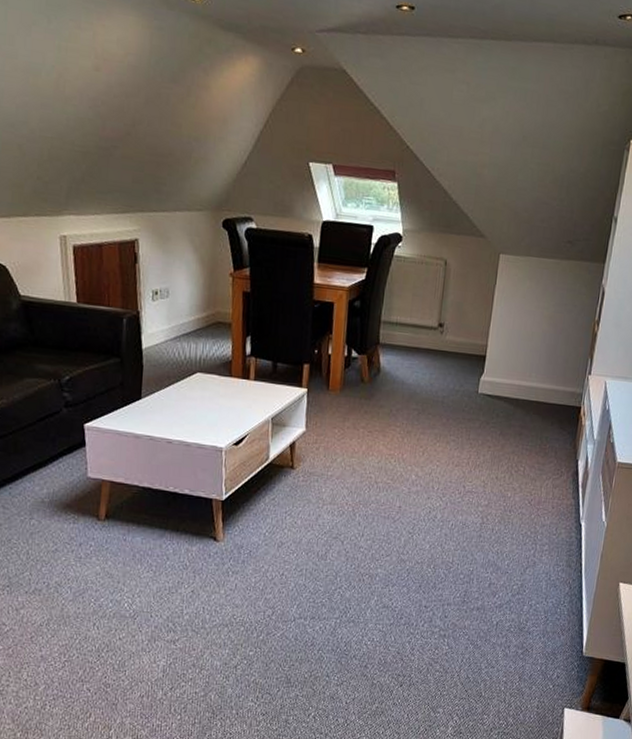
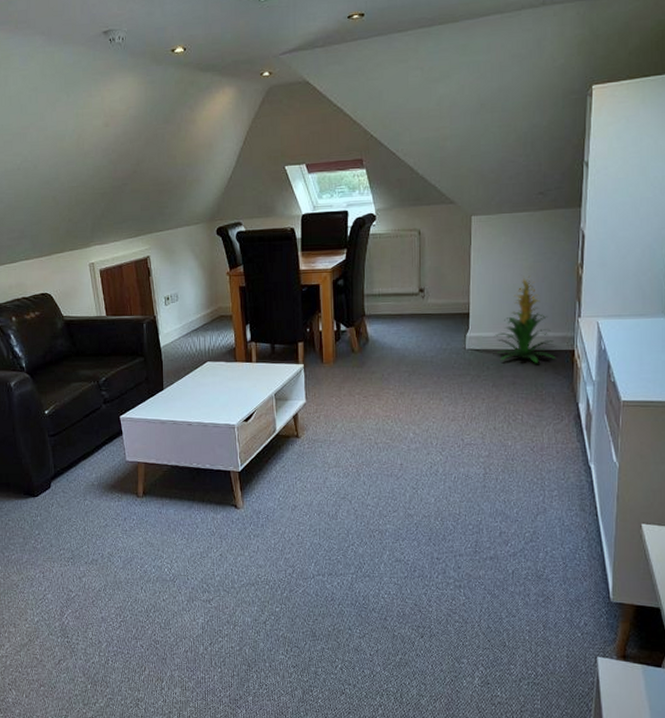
indoor plant: none [507,325,563,416] -> present [494,275,556,363]

